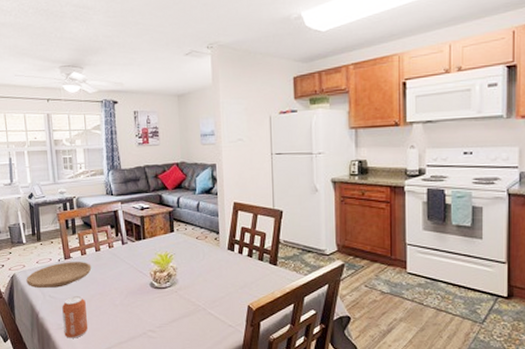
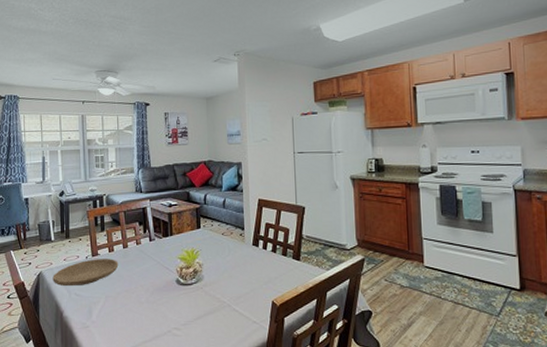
can: present [62,296,89,338] -> none [87,294,113,338]

